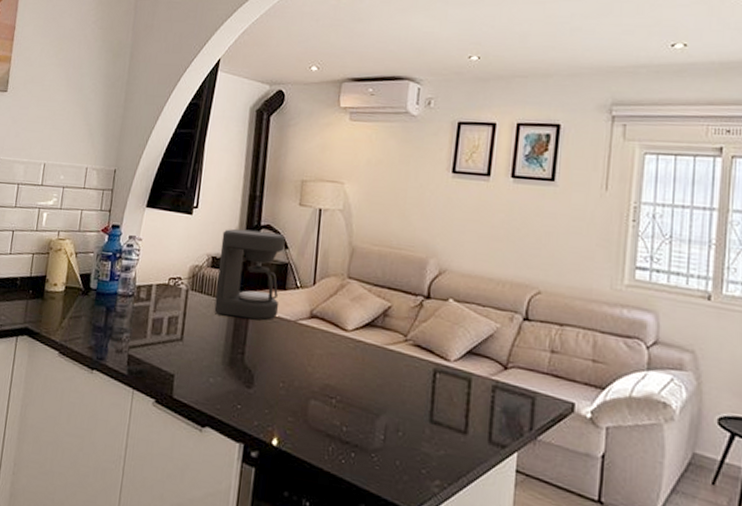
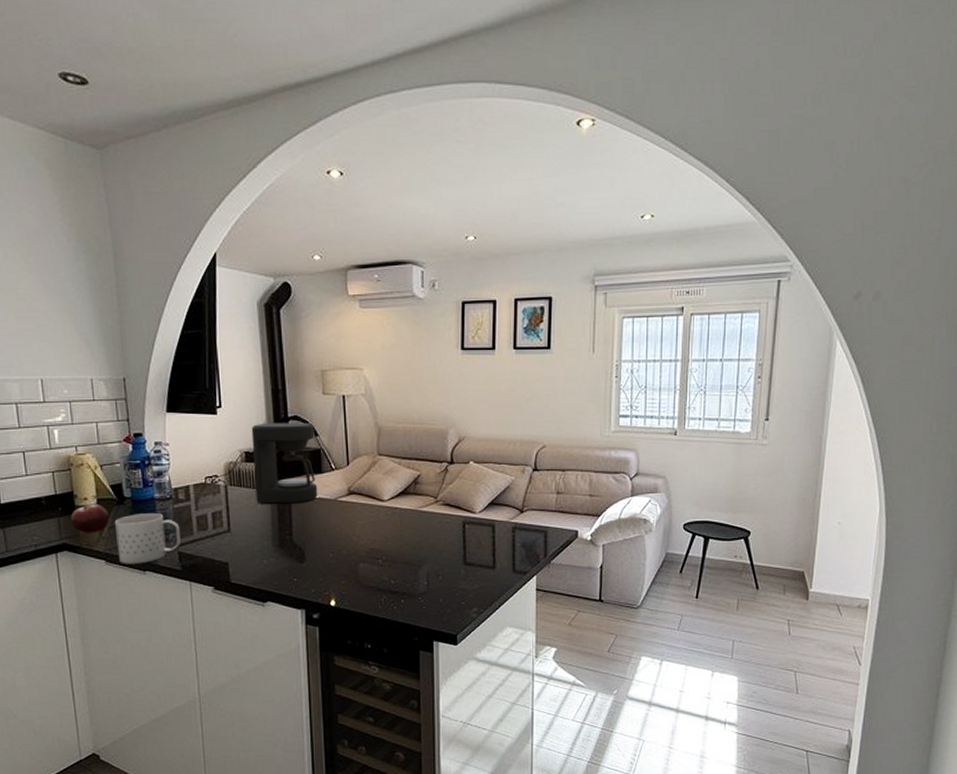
fruit: none [37,290,73,321] -> present [70,503,110,533]
mug: none [71,307,135,362] -> present [114,513,181,564]

